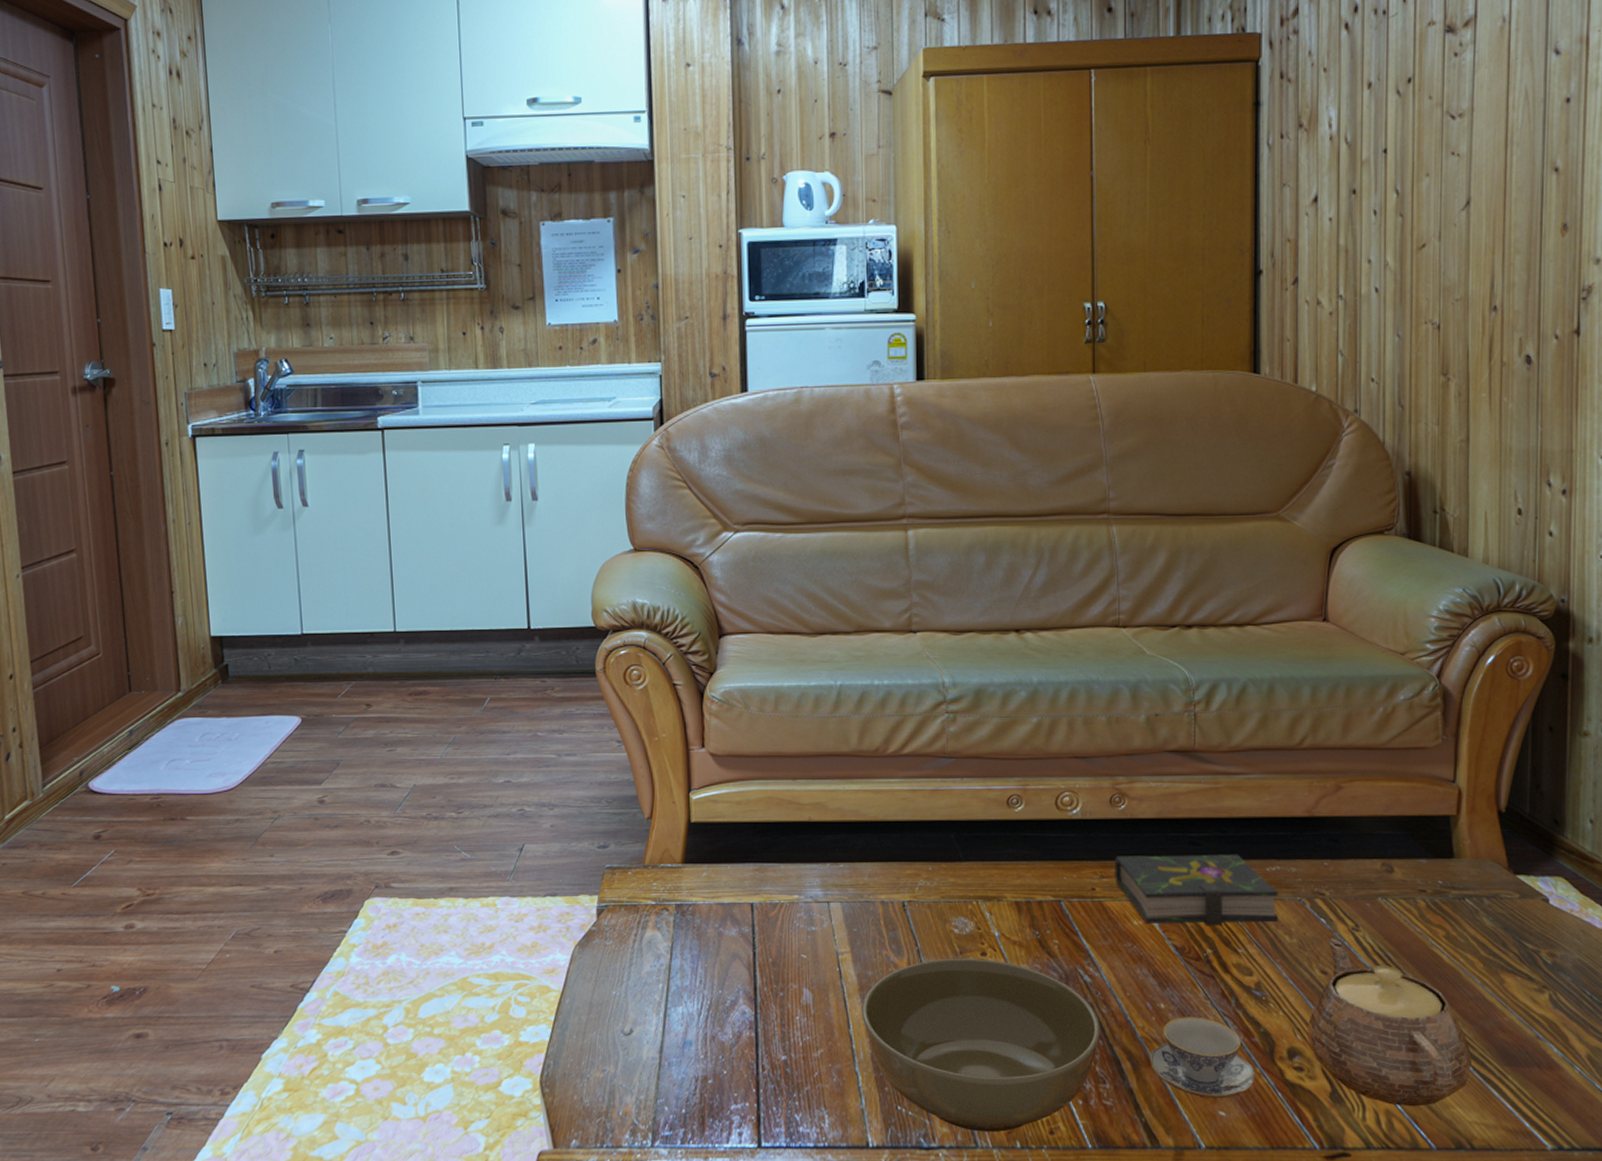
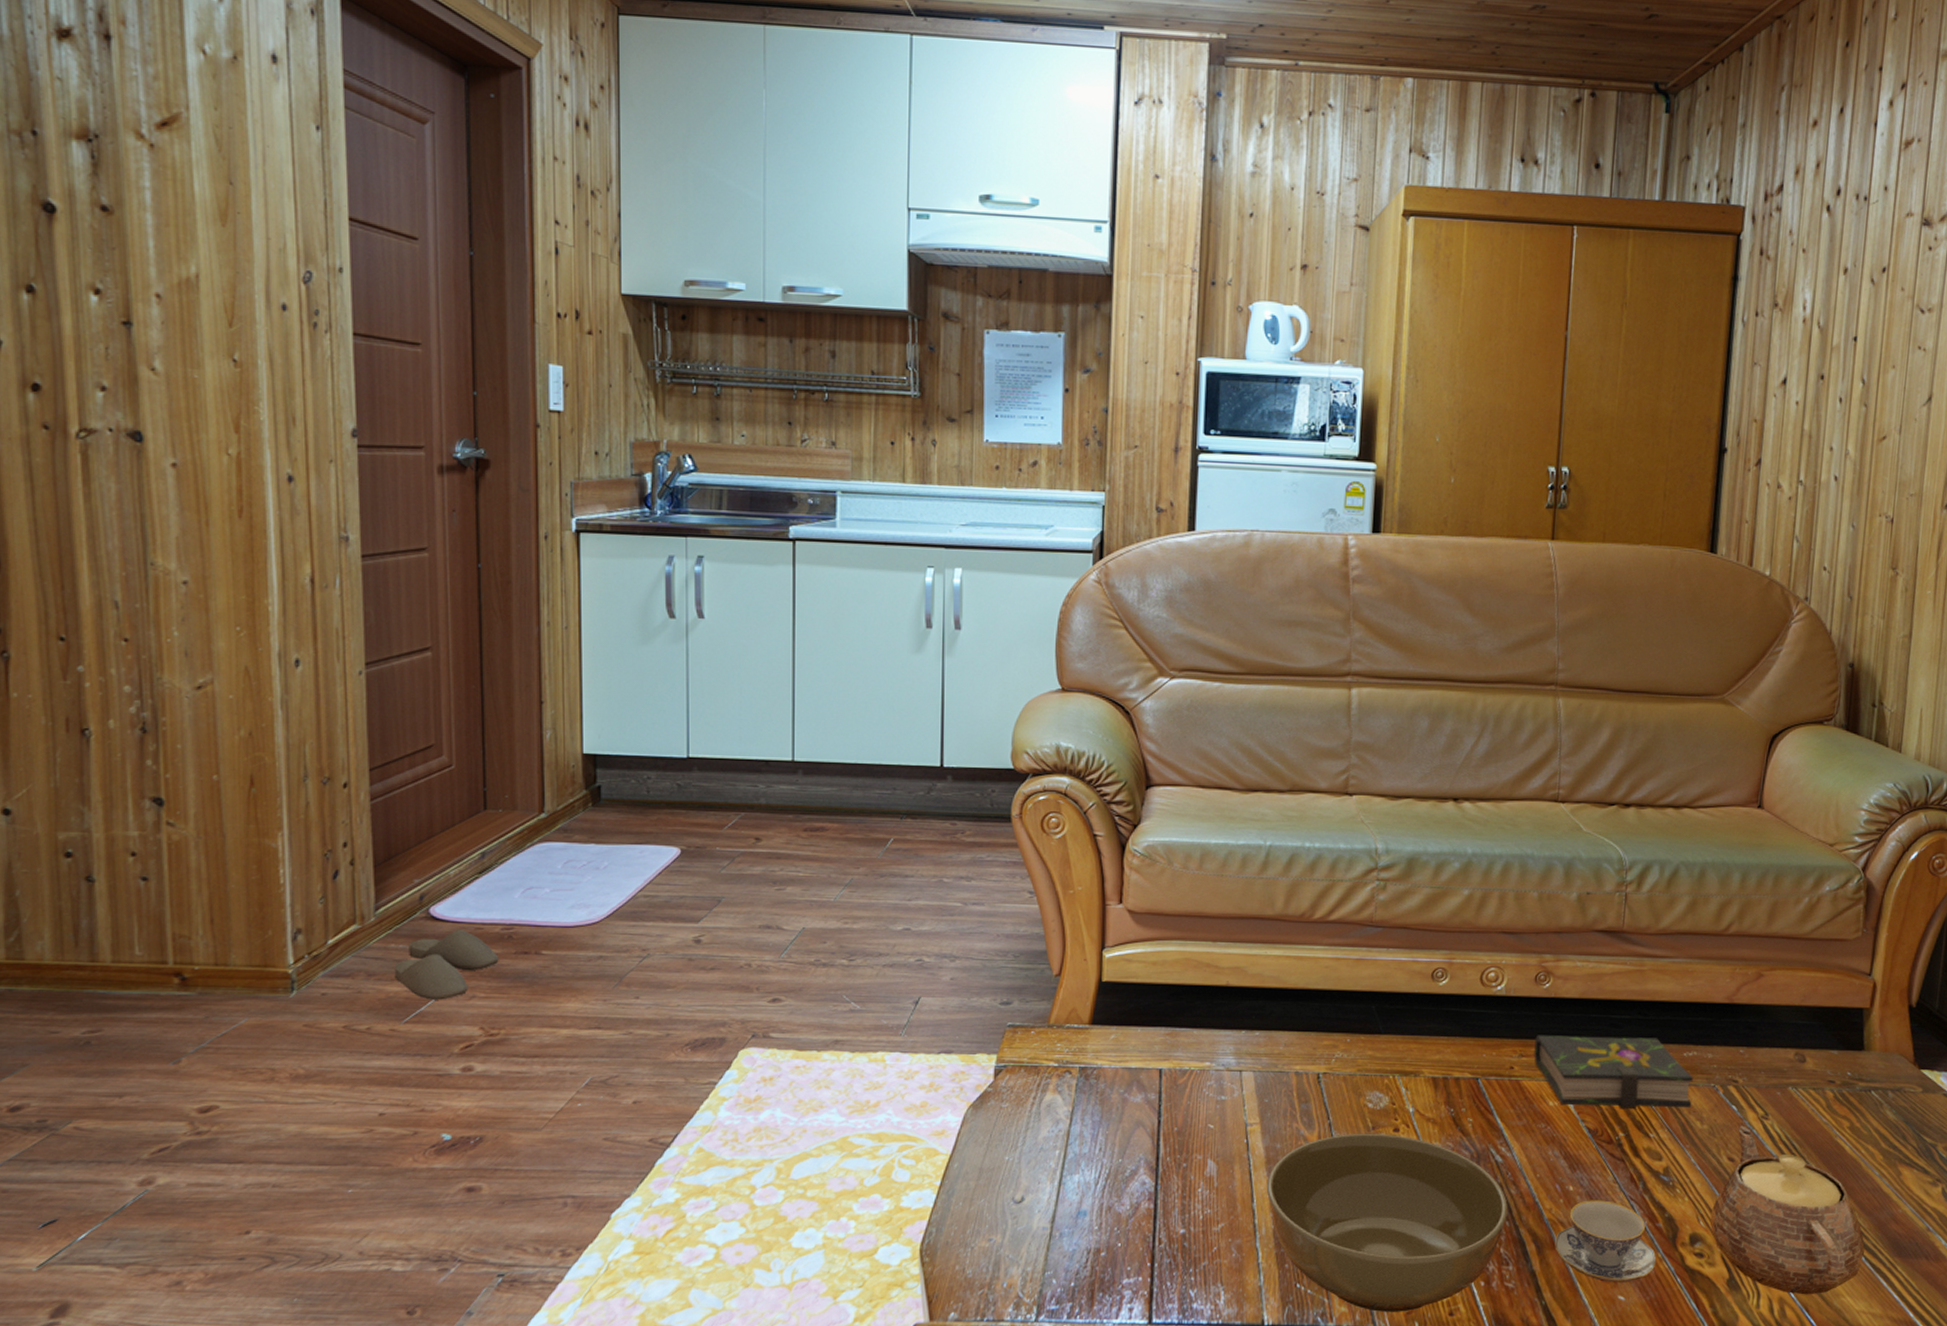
slippers: none [62,800,151,865] -> present [394,929,499,1000]

